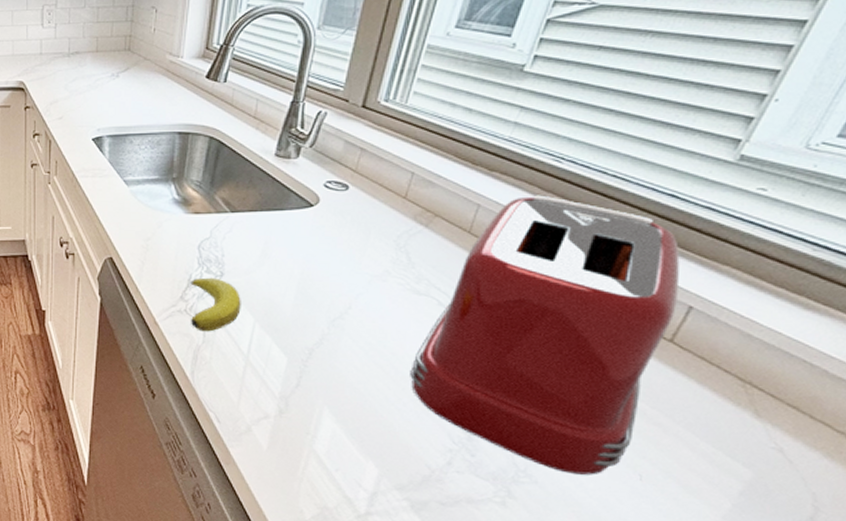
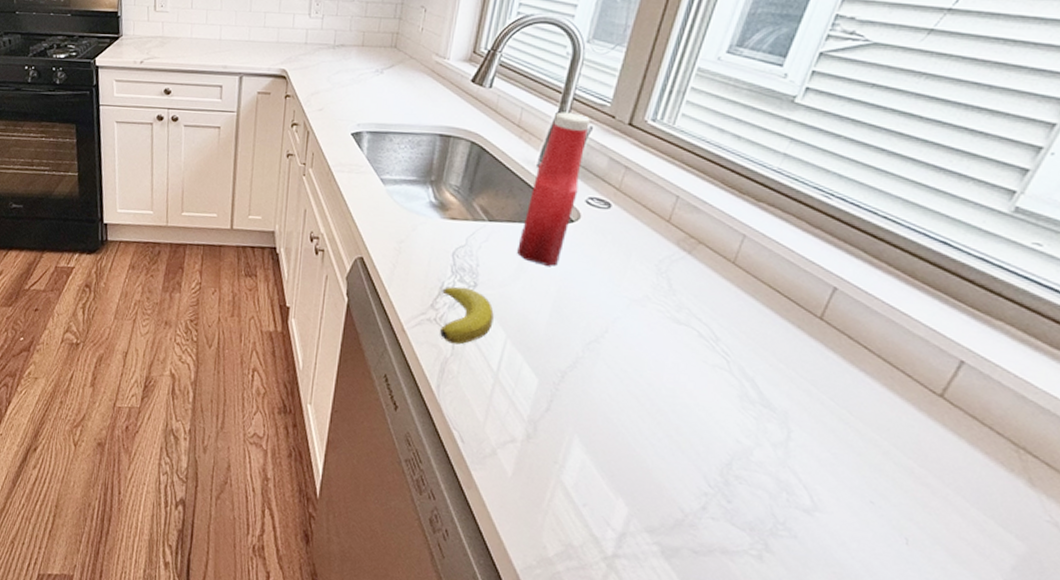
ketchup bottle: none [260,100,324,250] -> present [517,112,590,266]
toaster: present [410,195,680,475] -> none [666,230,952,535]

